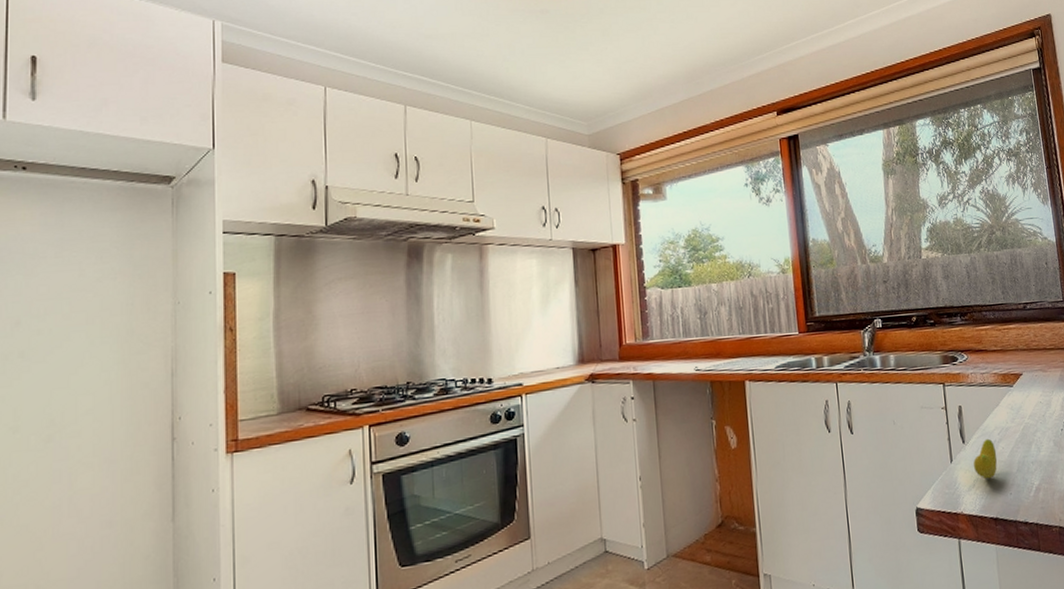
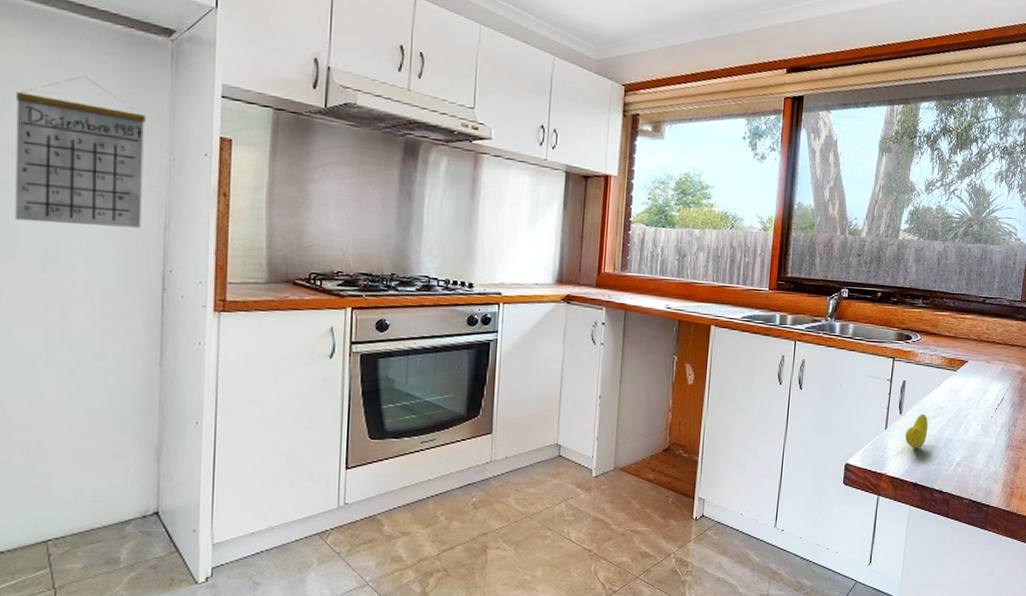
calendar: none [19,236,149,392] -> present [14,76,146,228]

